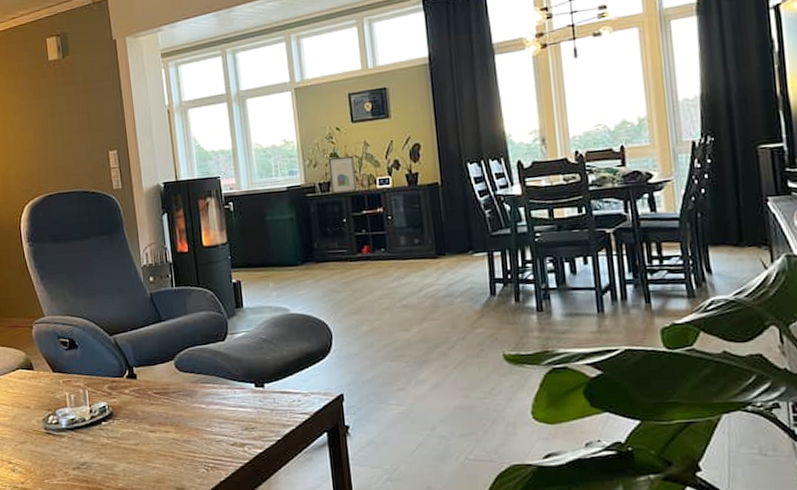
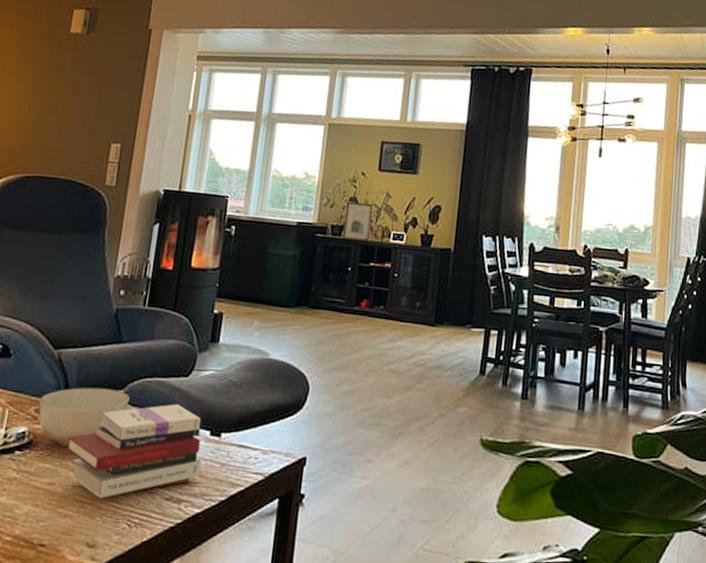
bowl: none [108,361,181,414] -> present [38,387,130,448]
books: none [139,365,255,451] -> present [66,404,202,499]

